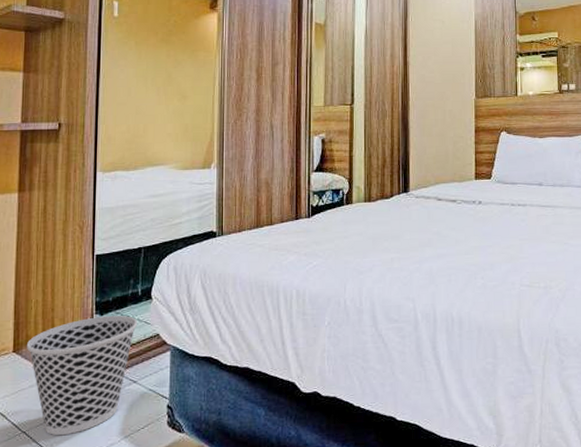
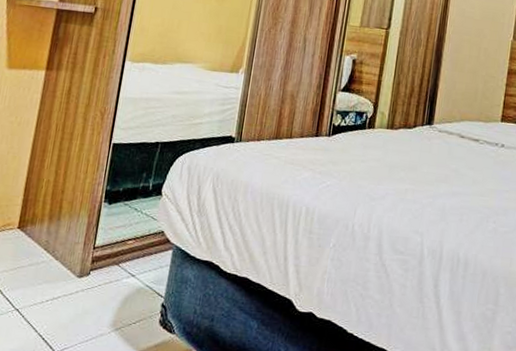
wastebasket: present [26,315,137,436] -> none [31,205,144,319]

